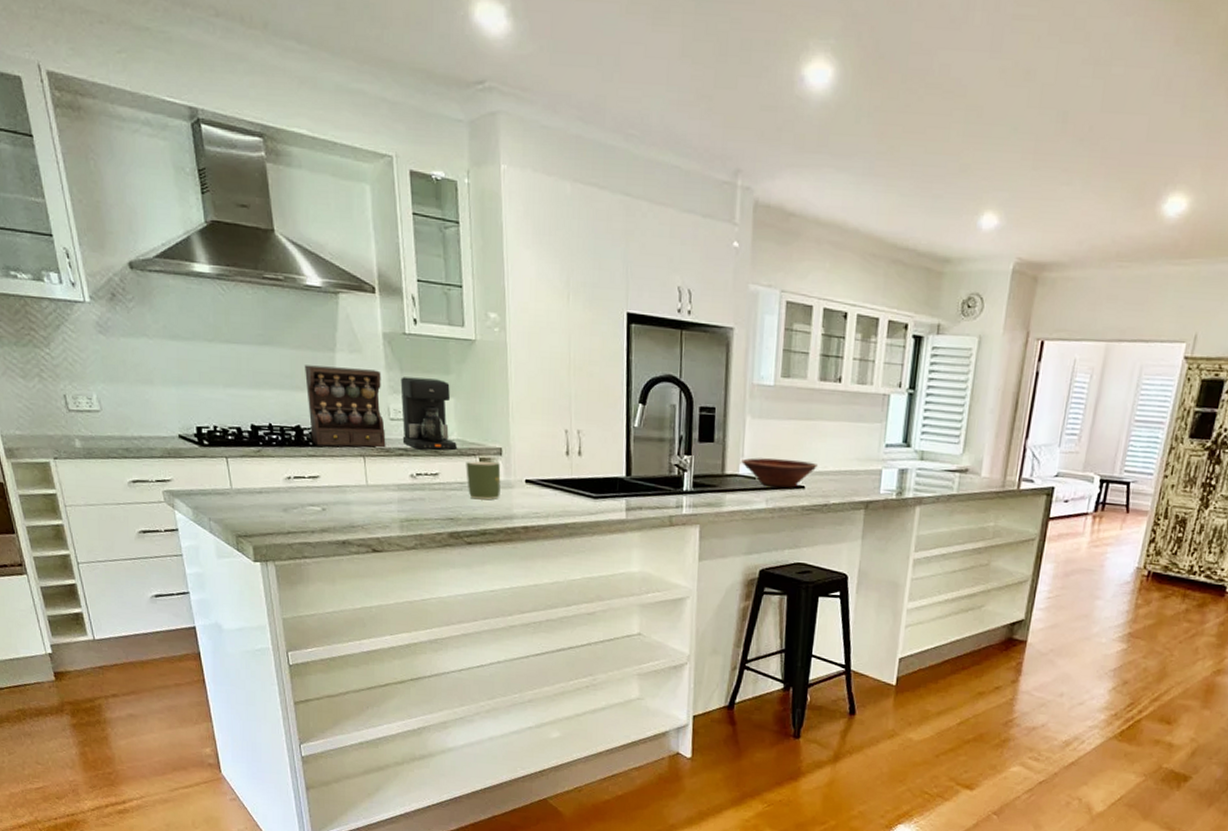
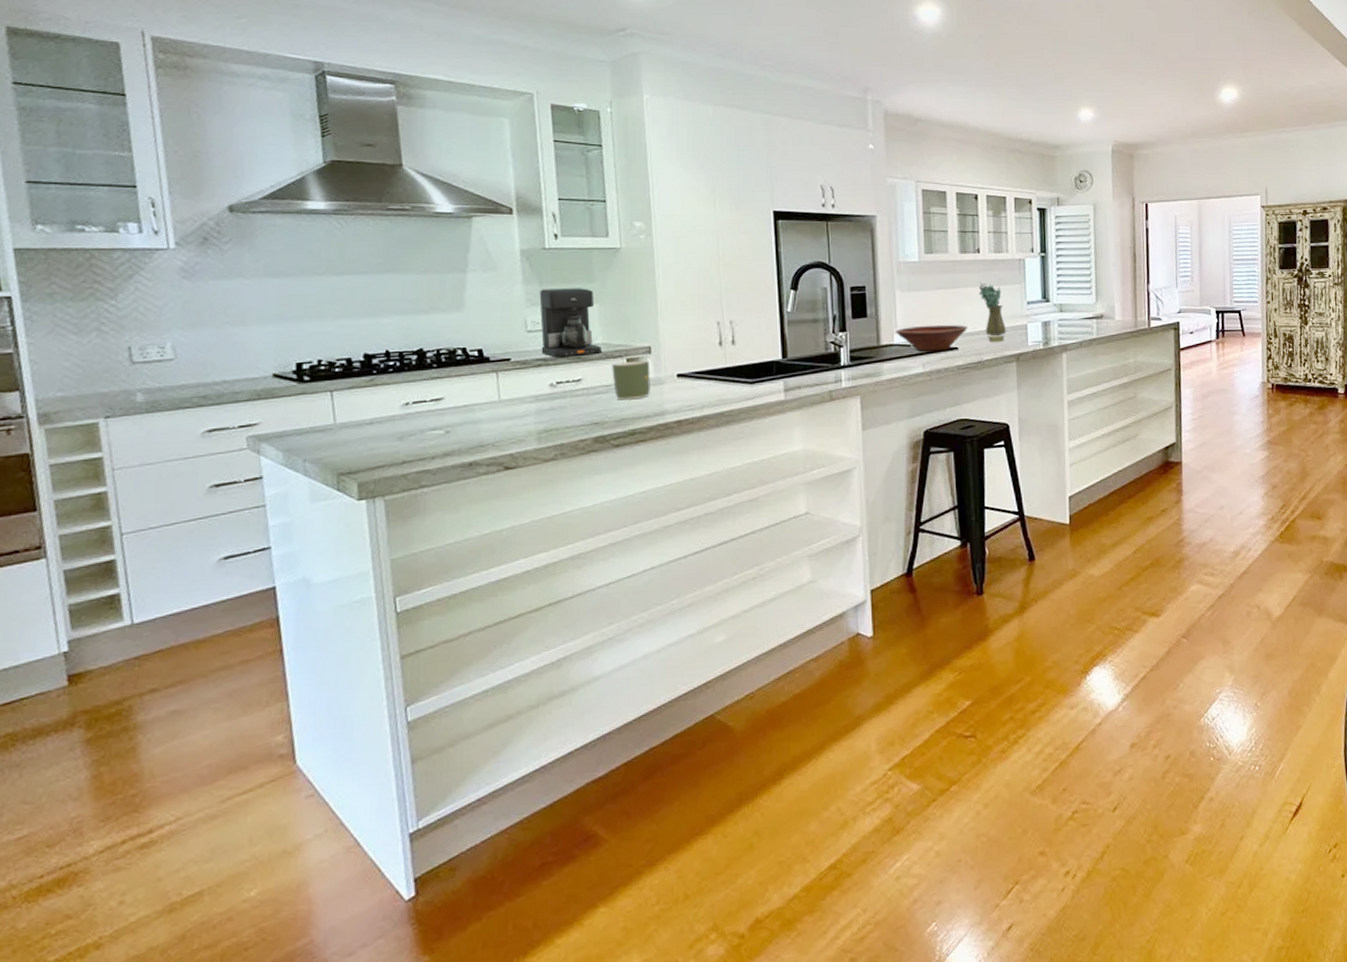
spice rack: present [305,365,386,448] -> none [431,286,522,368]
vase: none [835,416,859,487] -> present [979,282,1006,343]

